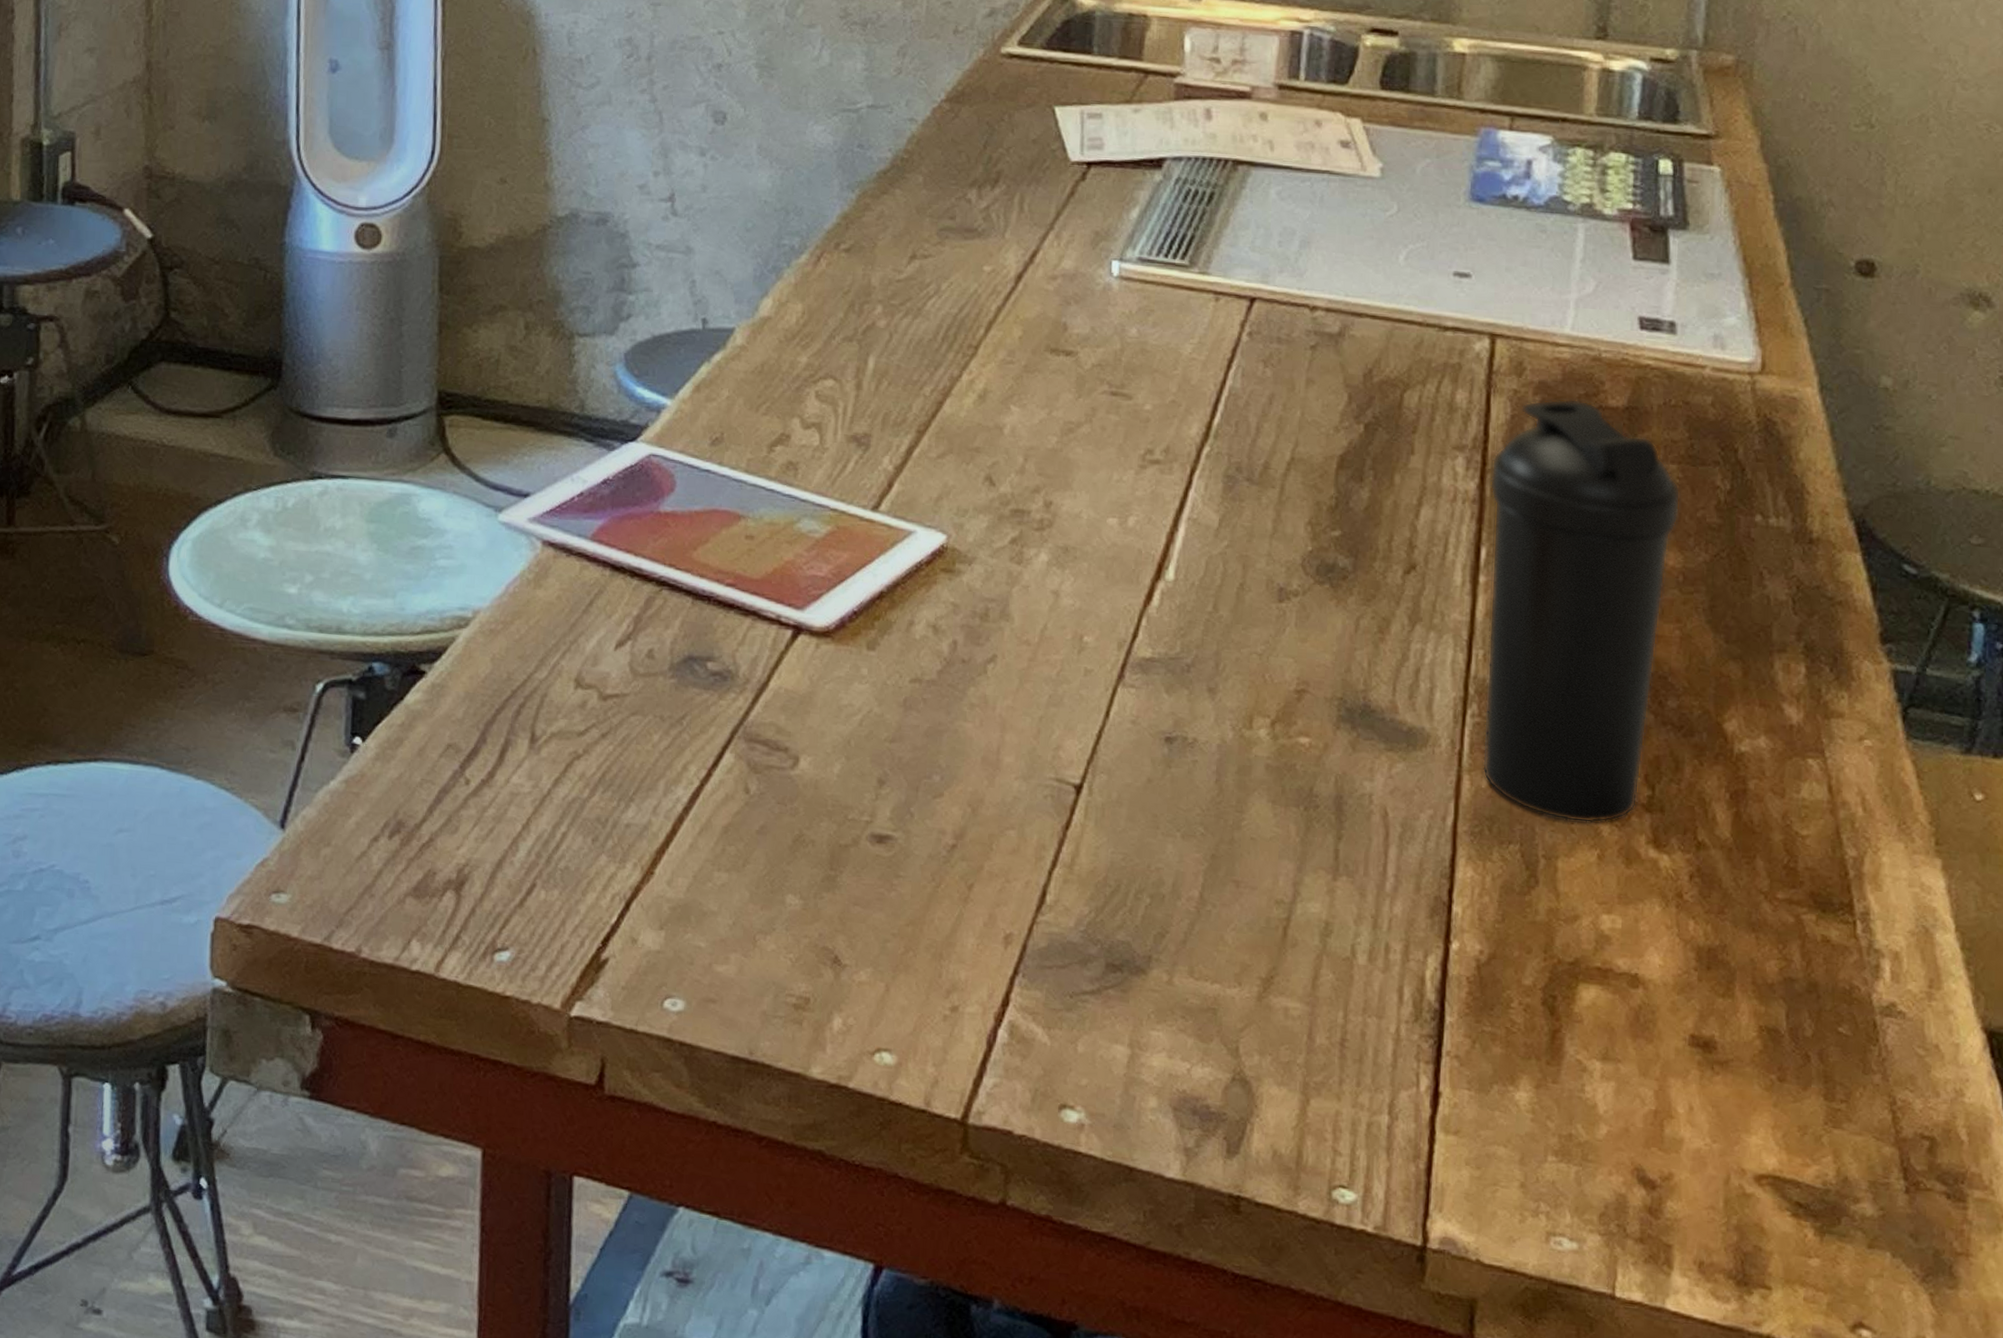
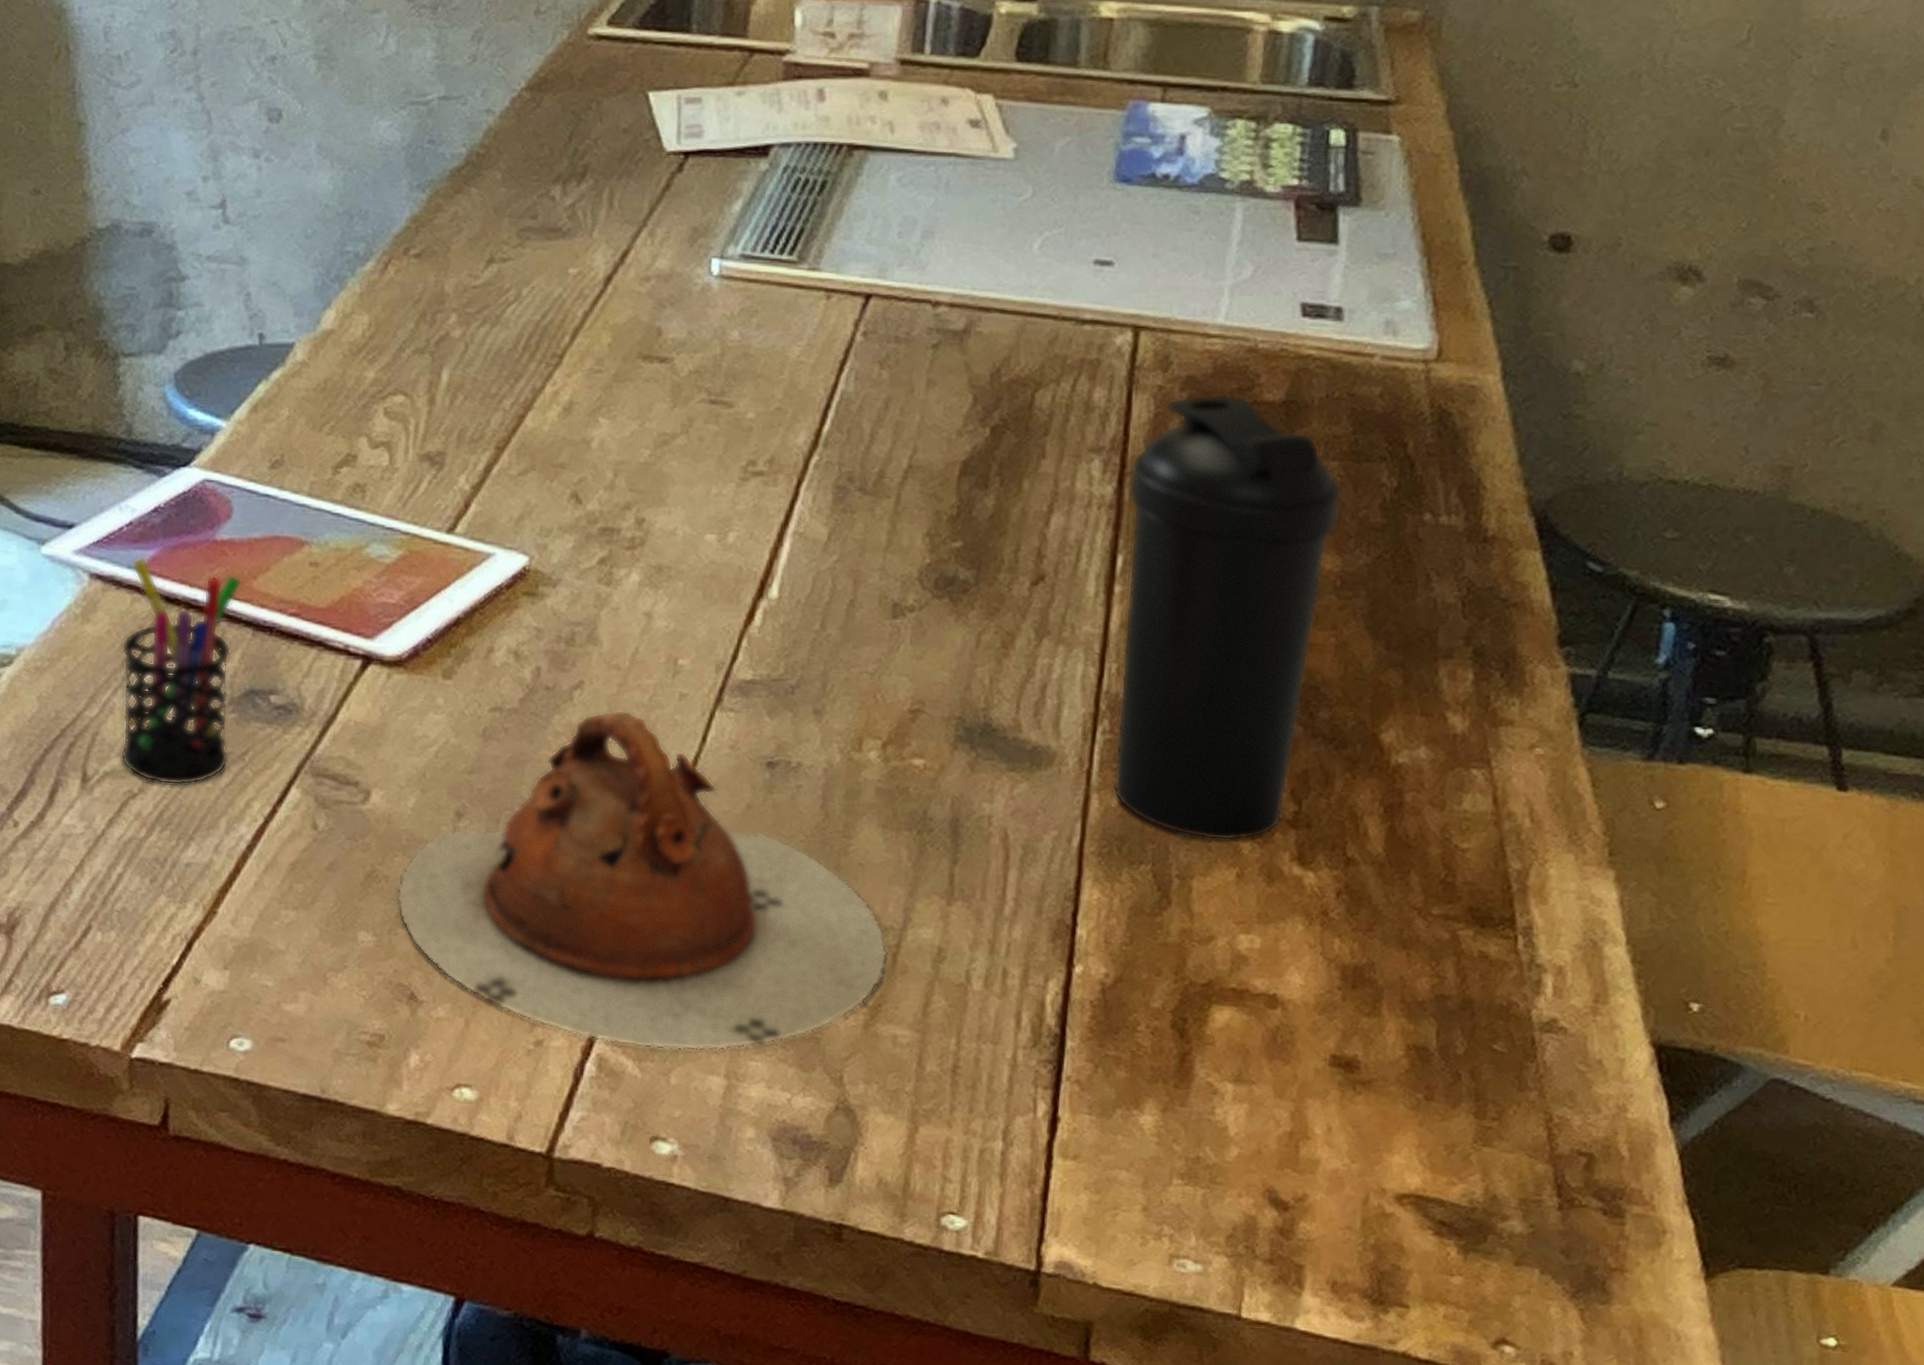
pen holder: none [567,525,683,748] -> present [121,556,242,786]
teapot: none [821,683,1279,1020] -> present [396,709,888,1051]

